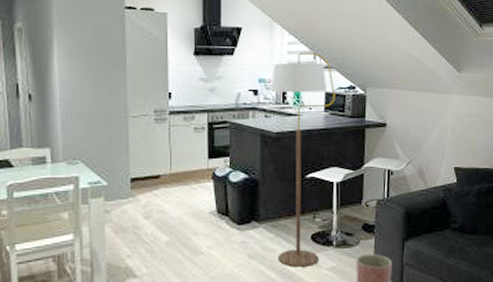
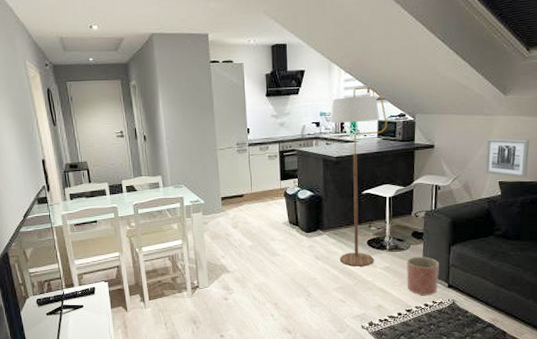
wall art: none [440,119,484,164] -> present [485,138,530,178]

